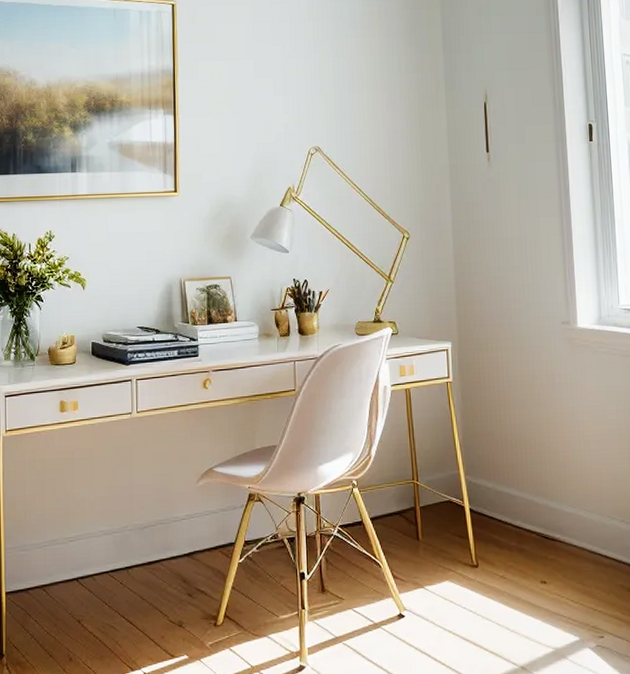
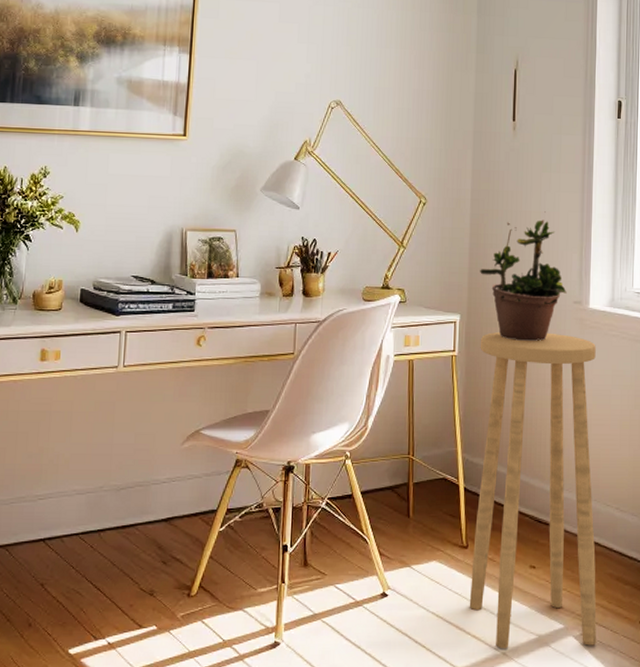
potted plant: none [467,237,554,364] -> present [480,211,567,341]
stool: none [473,354,613,664] -> present [469,331,597,649]

